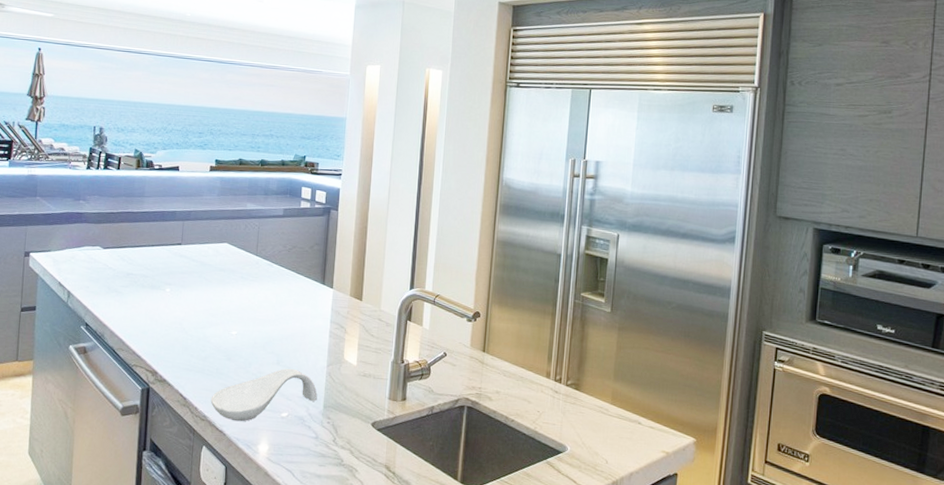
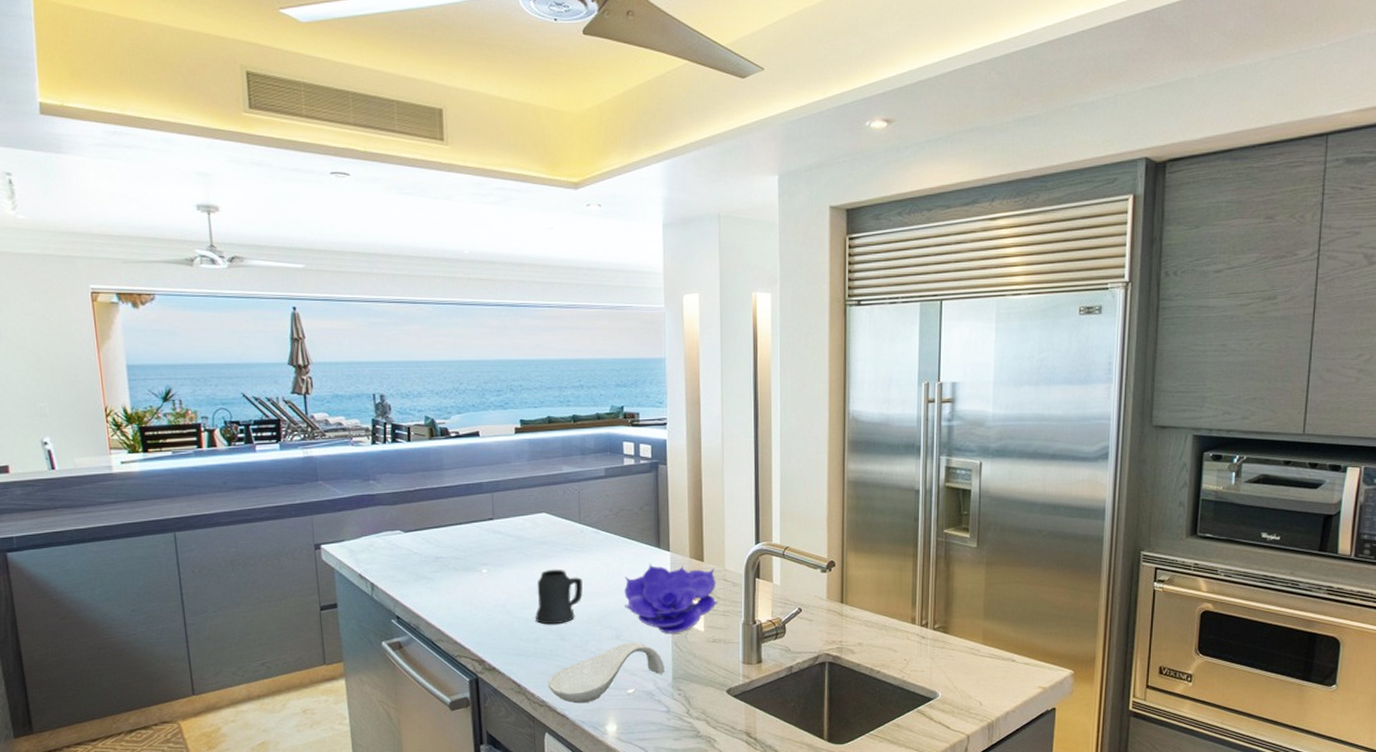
mug: none [207,294,253,345] -> present [536,569,583,625]
decorative bowl: none [288,297,372,365] -> present [624,563,718,633]

